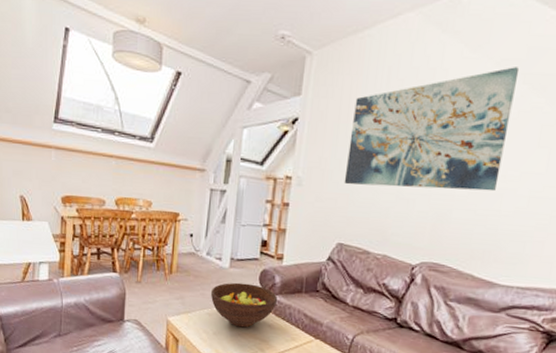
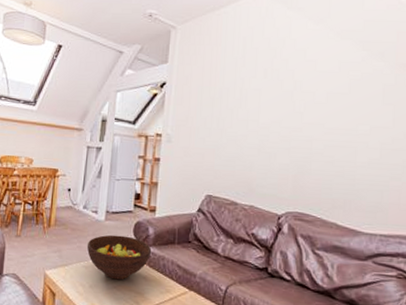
wall art: present [344,67,520,192] -> none [209,36,358,145]

